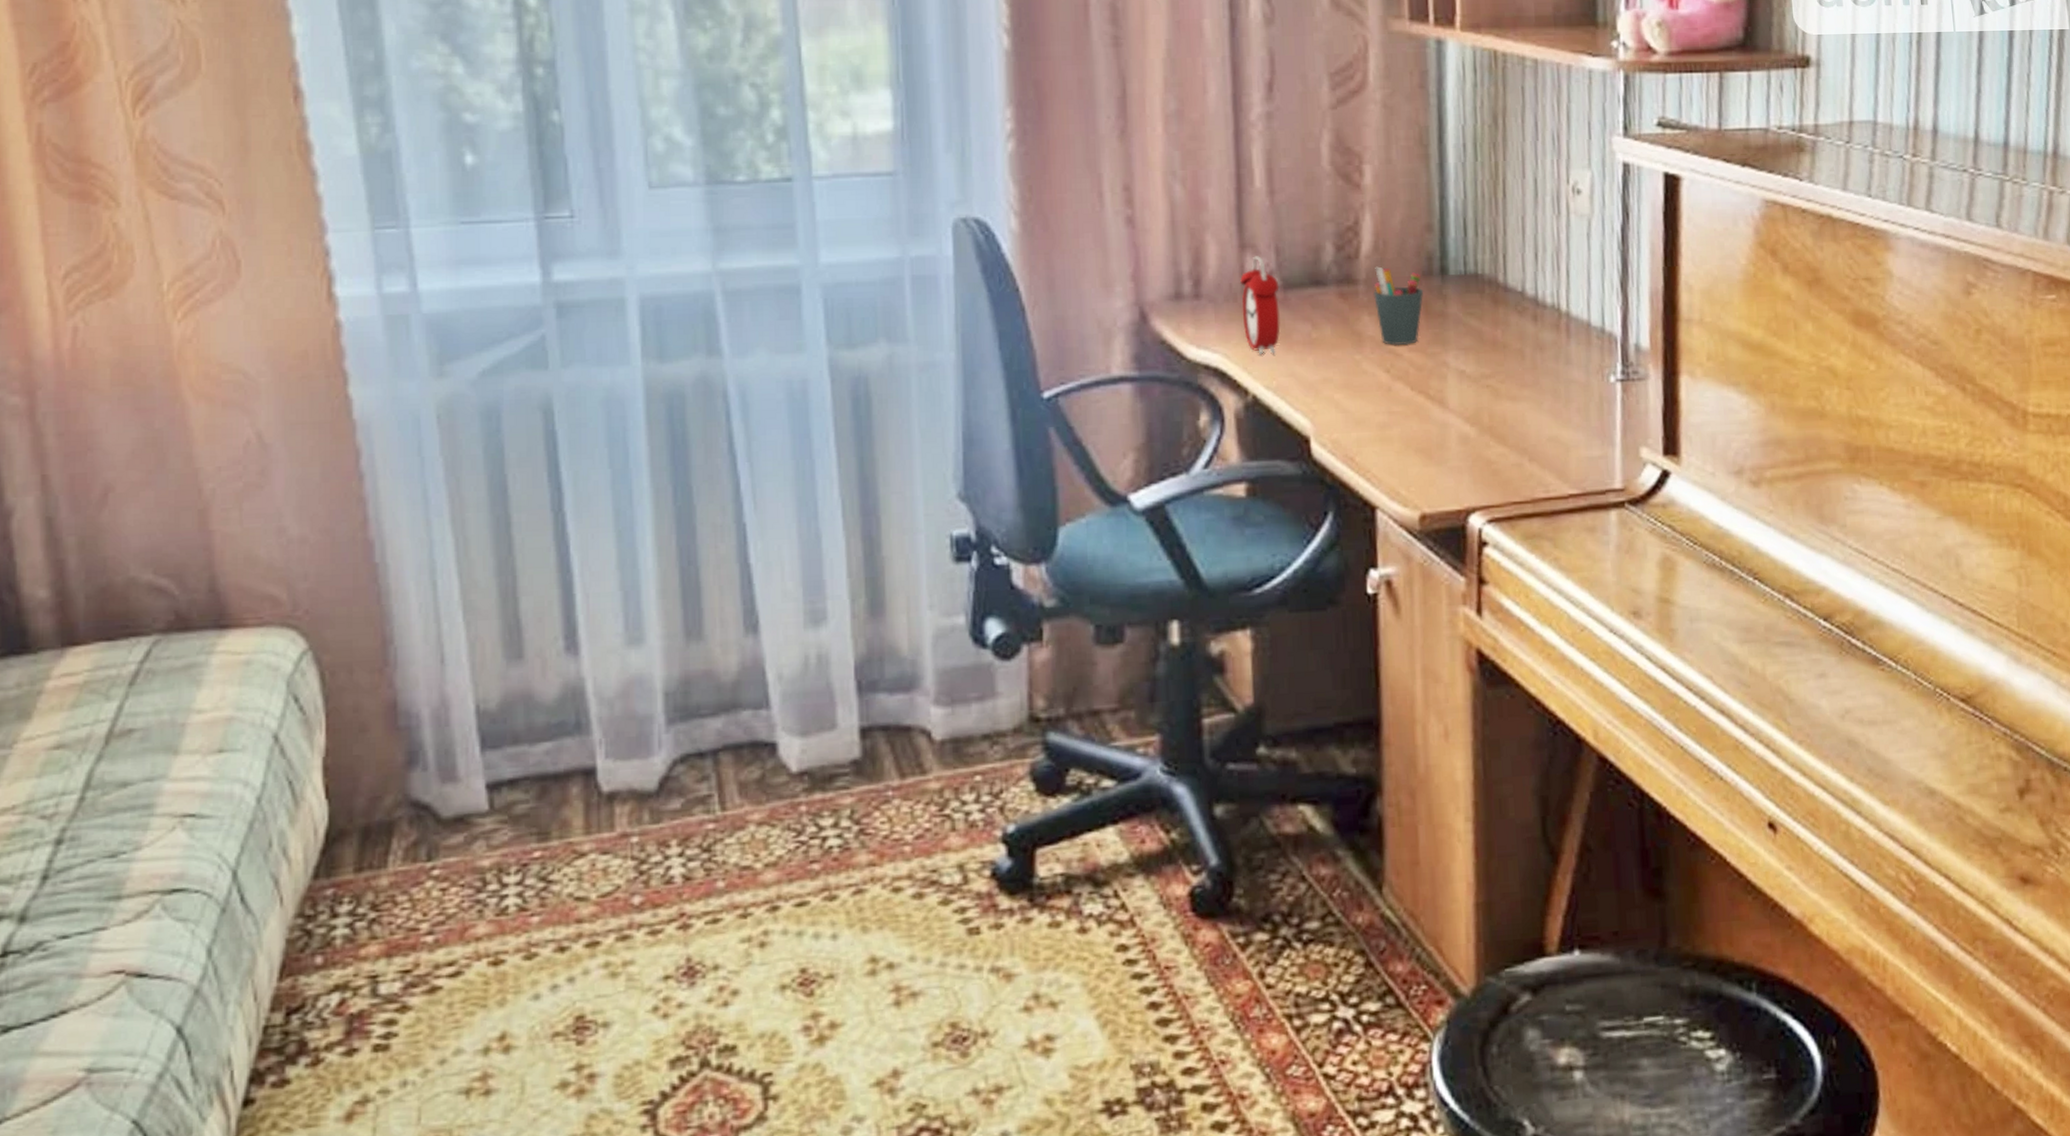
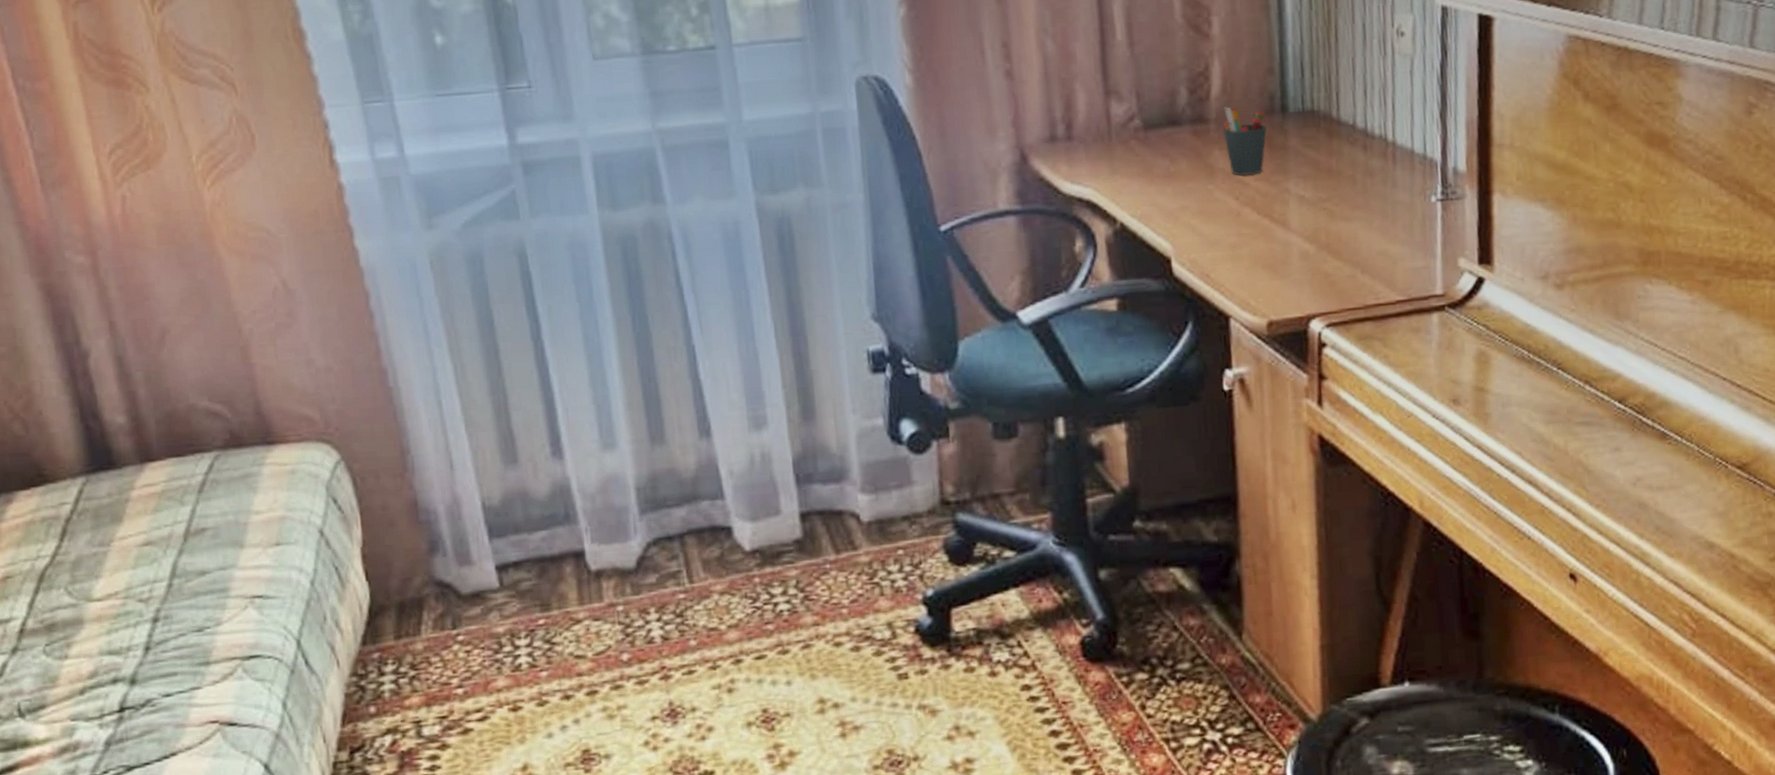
alarm clock: present [1240,256,1281,354] -> none [1106,101,1143,187]

